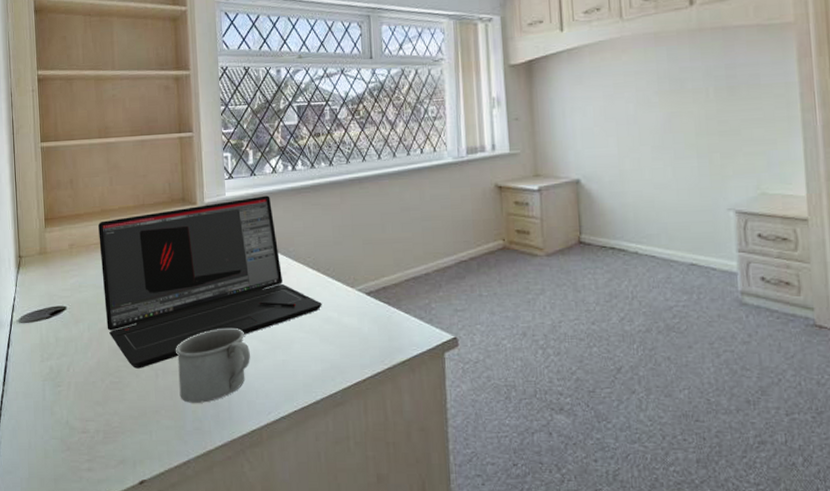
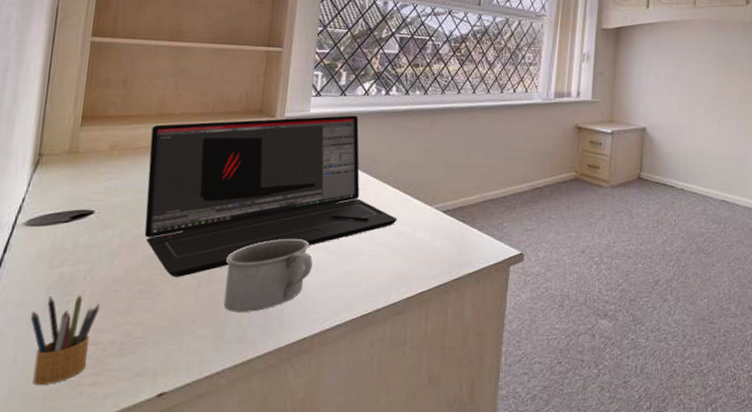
pencil box: none [34,385,83,470] -> present [30,294,100,386]

